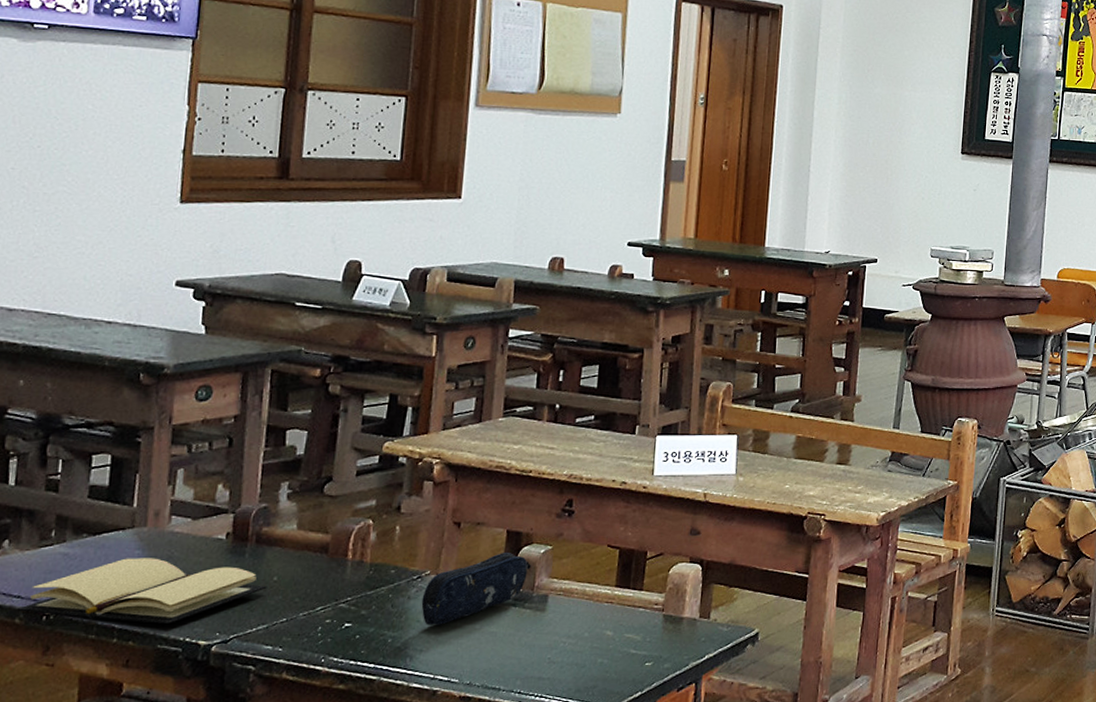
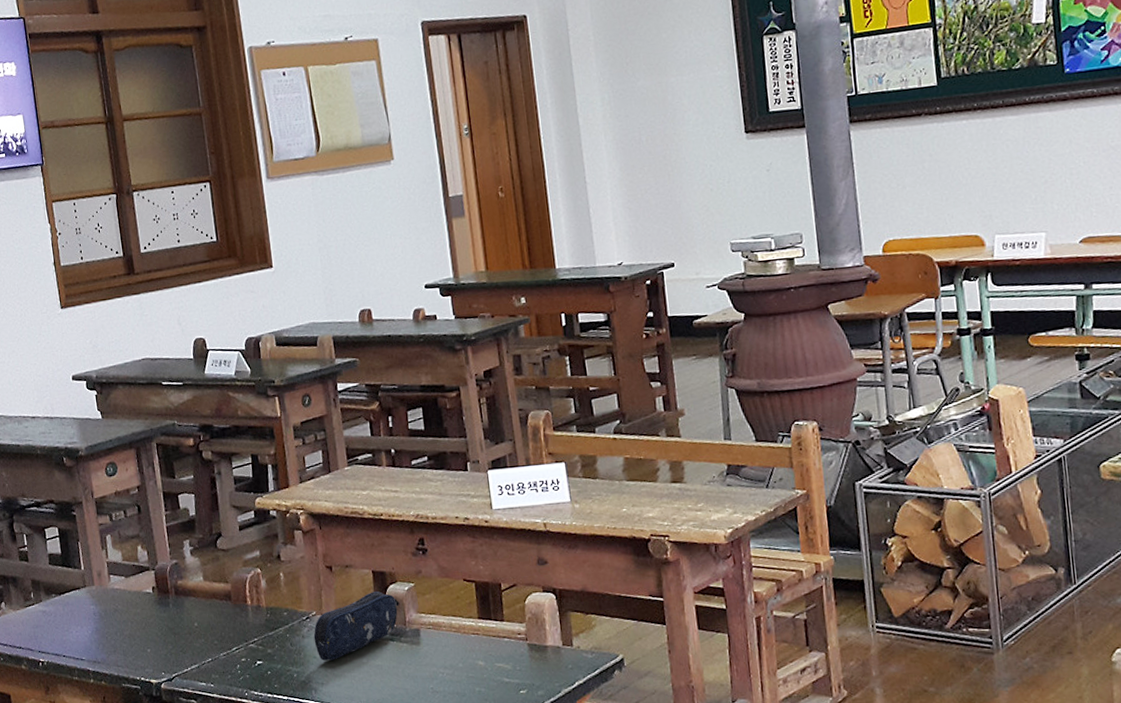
book: present [16,558,267,625] -> none [21,611,192,667]

